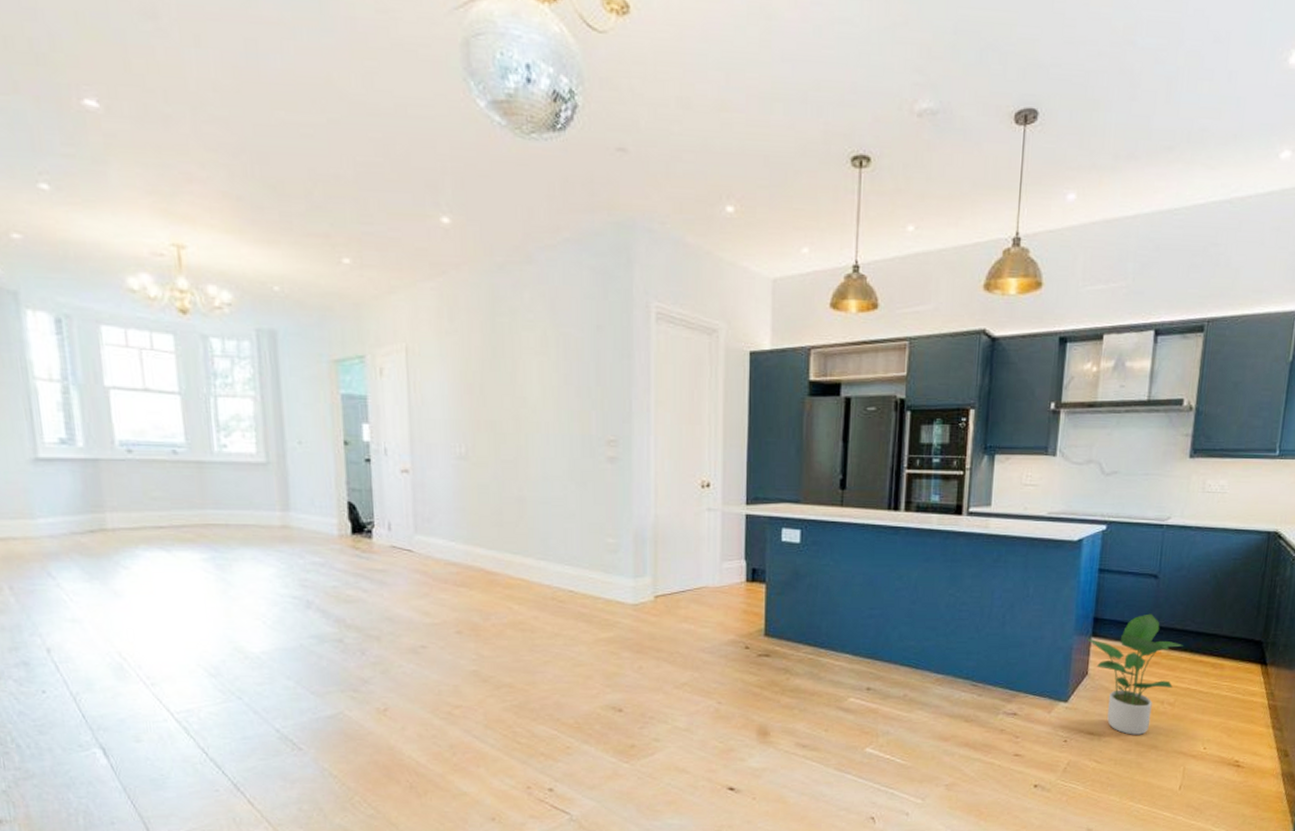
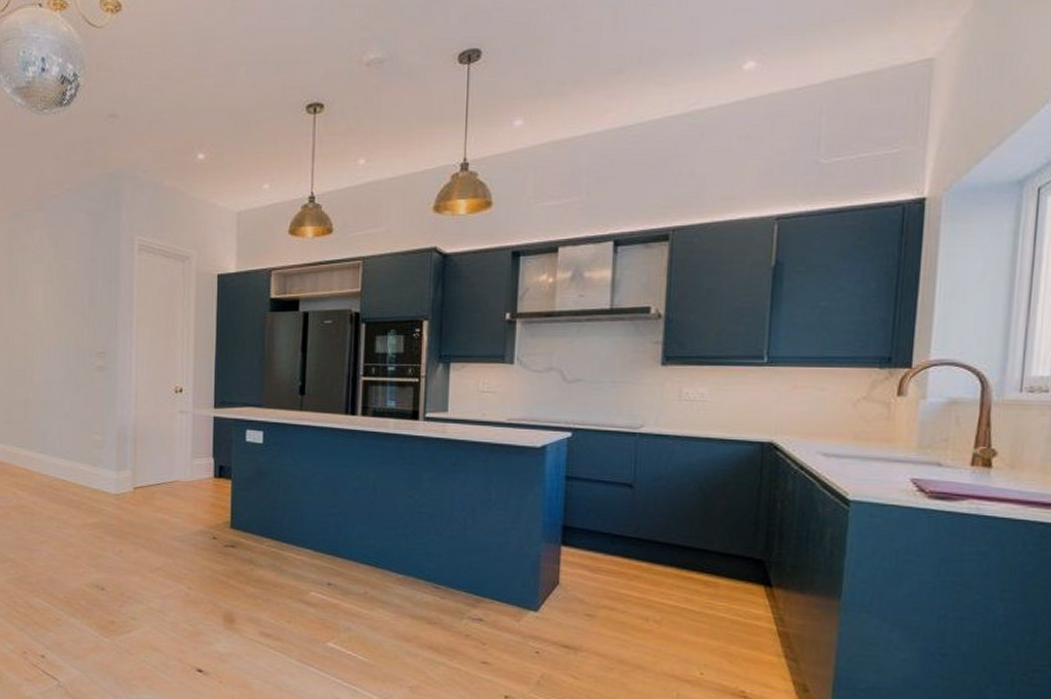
potted plant: present [1087,613,1183,735] -> none [556,524,667,653]

